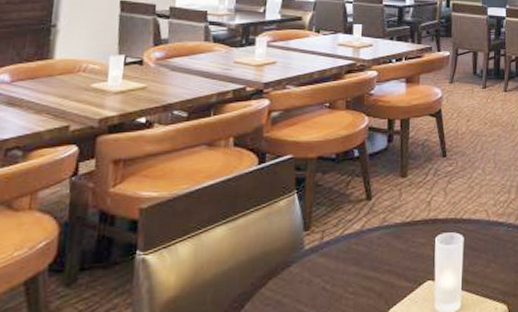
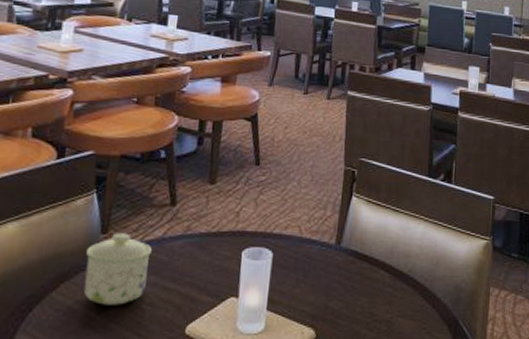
sugar bowl: none [290,229,353,297] -> present [83,233,153,305]

